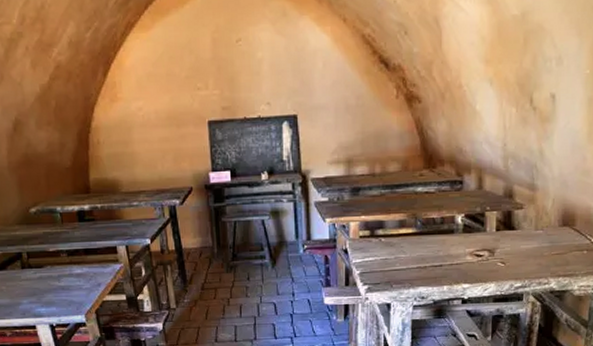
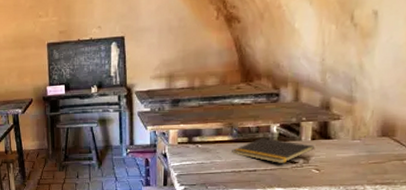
notepad: none [417,229,499,257] -> present [232,137,314,163]

